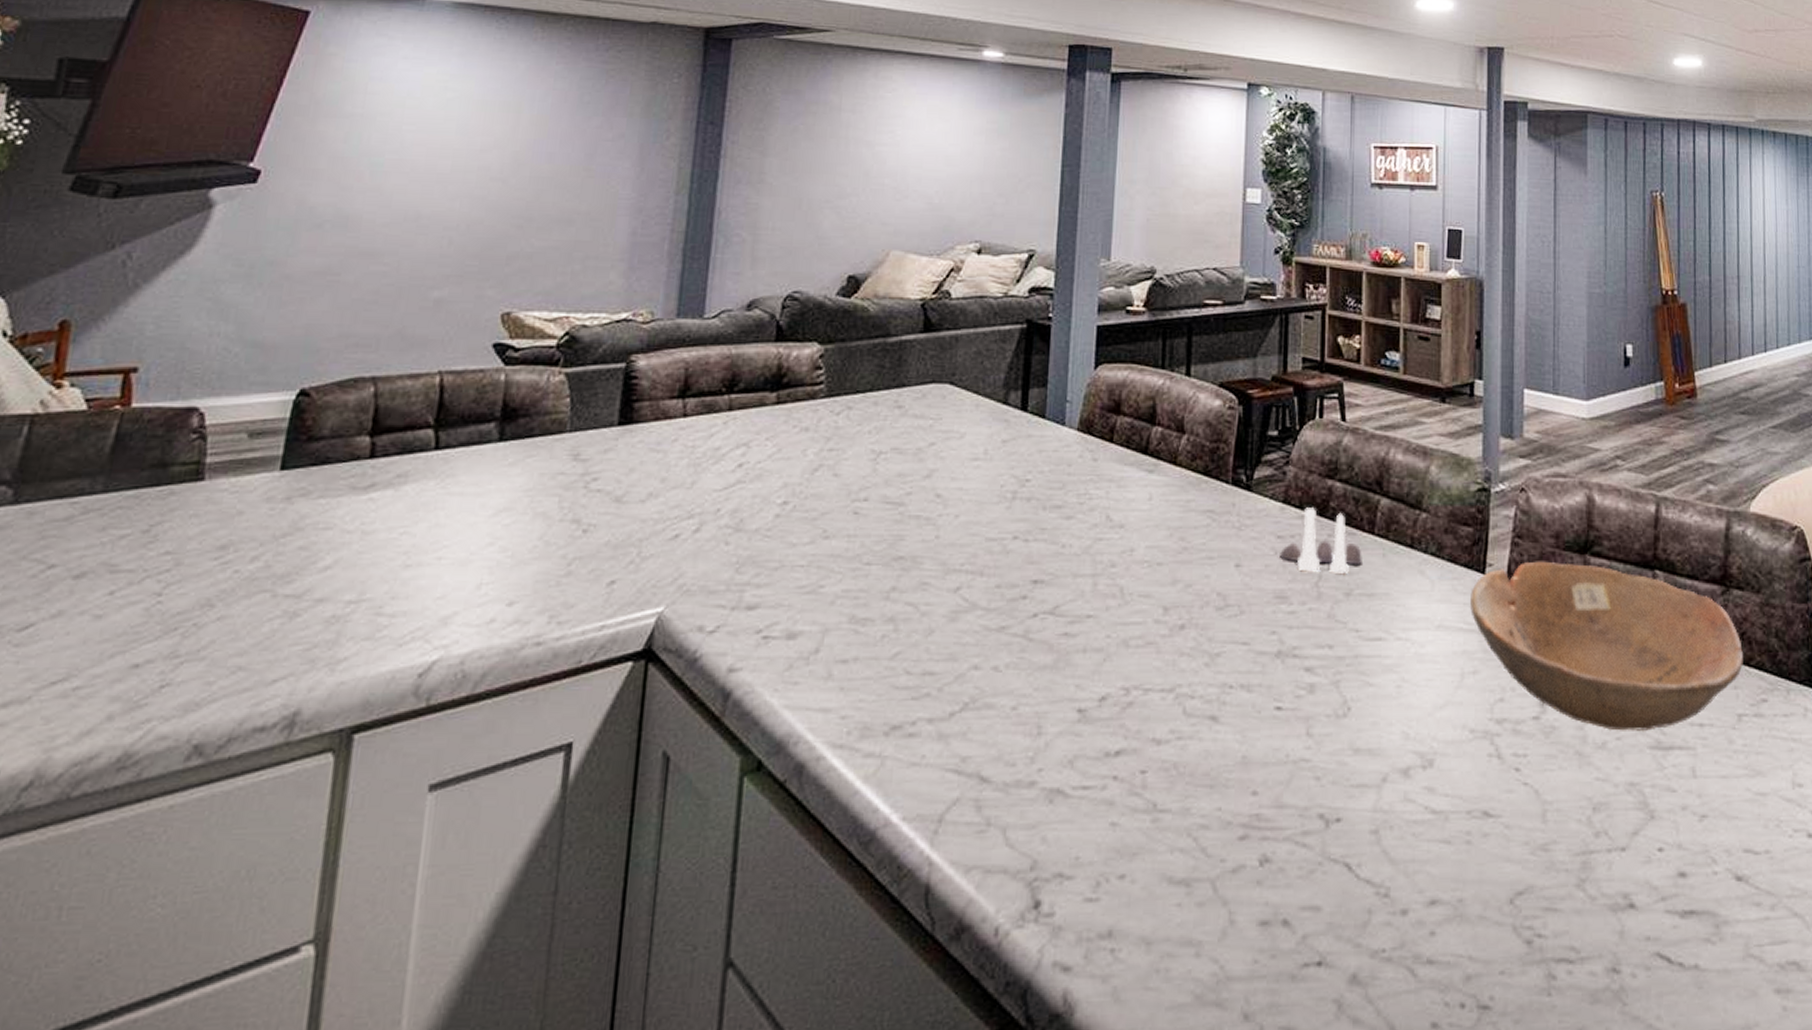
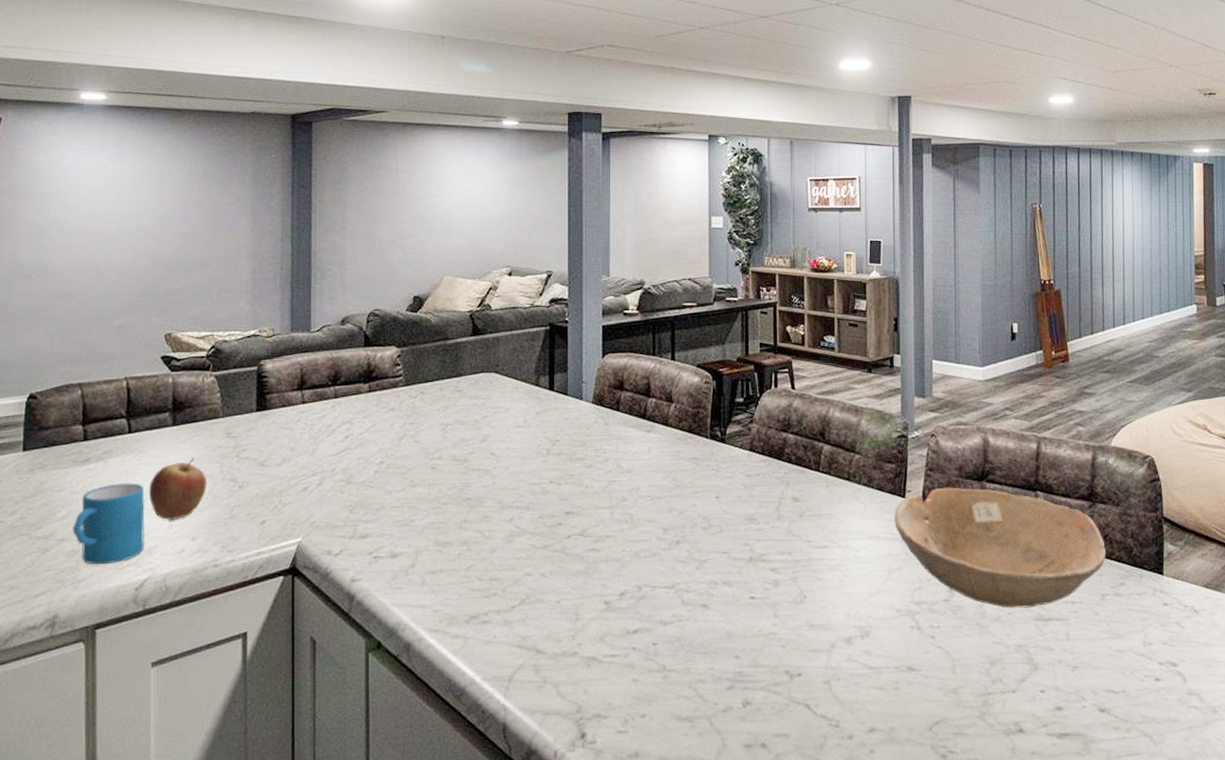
mug: none [337,521,448,638] -> present [73,483,145,565]
apple: none [453,487,539,577] -> present [149,458,207,521]
salt and pepper shaker set: present [1280,507,1362,573] -> none [749,453,811,501]

